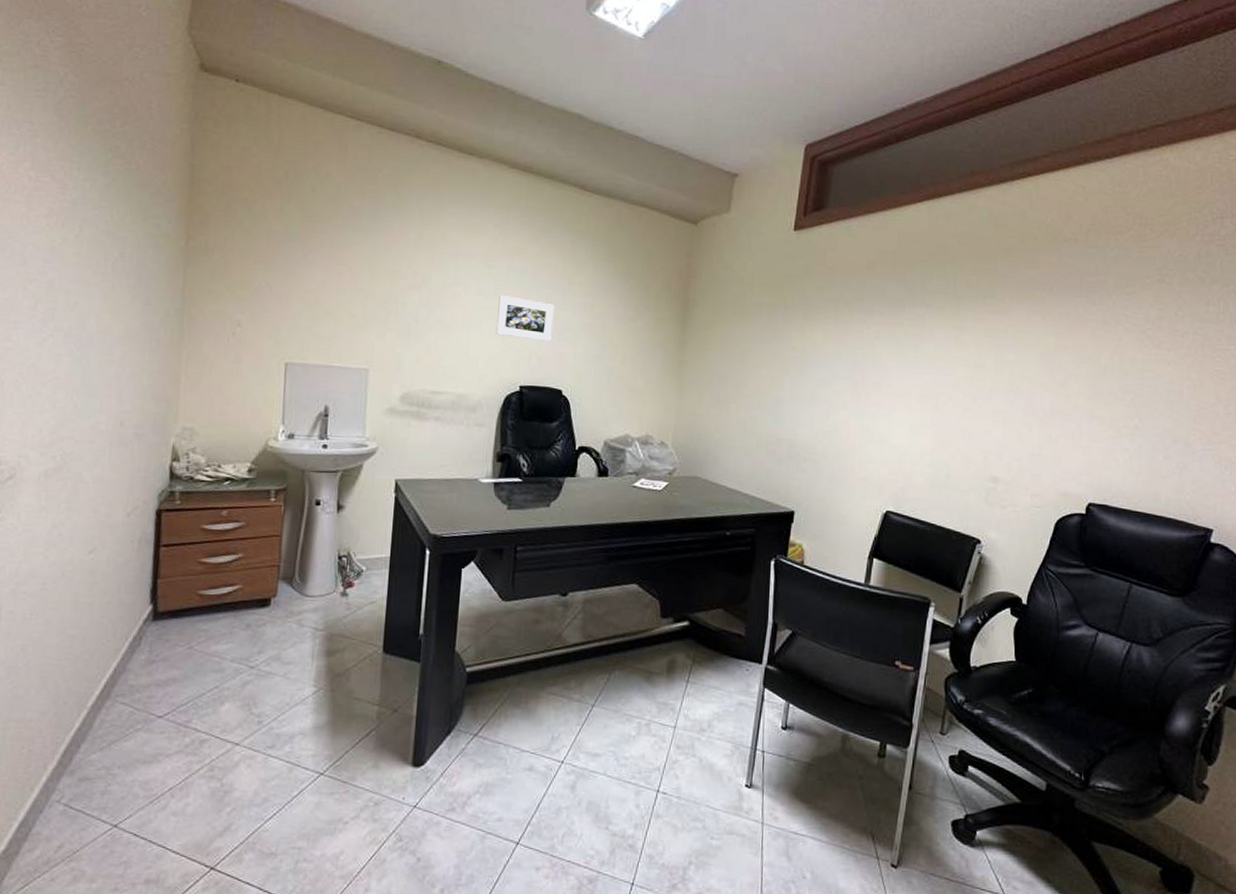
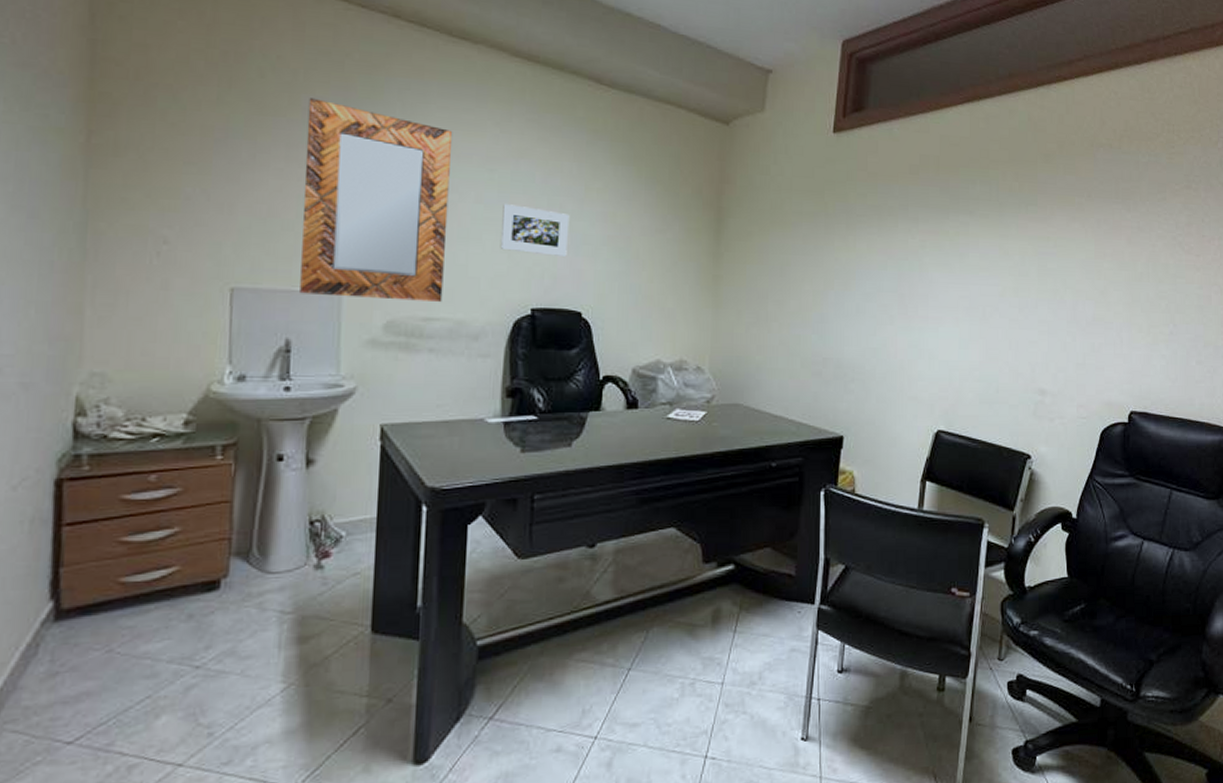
home mirror: none [337,207,460,379] -> present [300,98,453,303]

